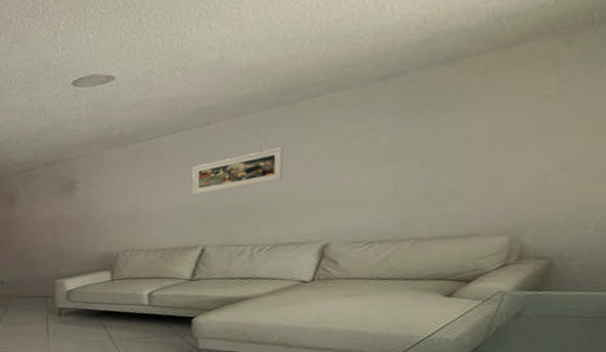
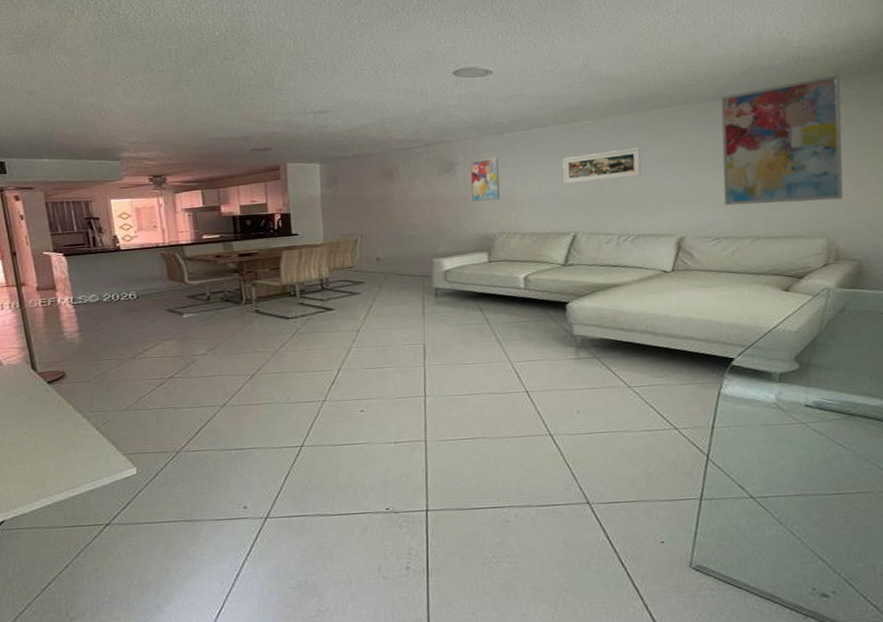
wall art: none [91,171,124,221] -> present [469,157,500,202]
wall art: none [381,29,559,206] -> present [720,75,844,206]

